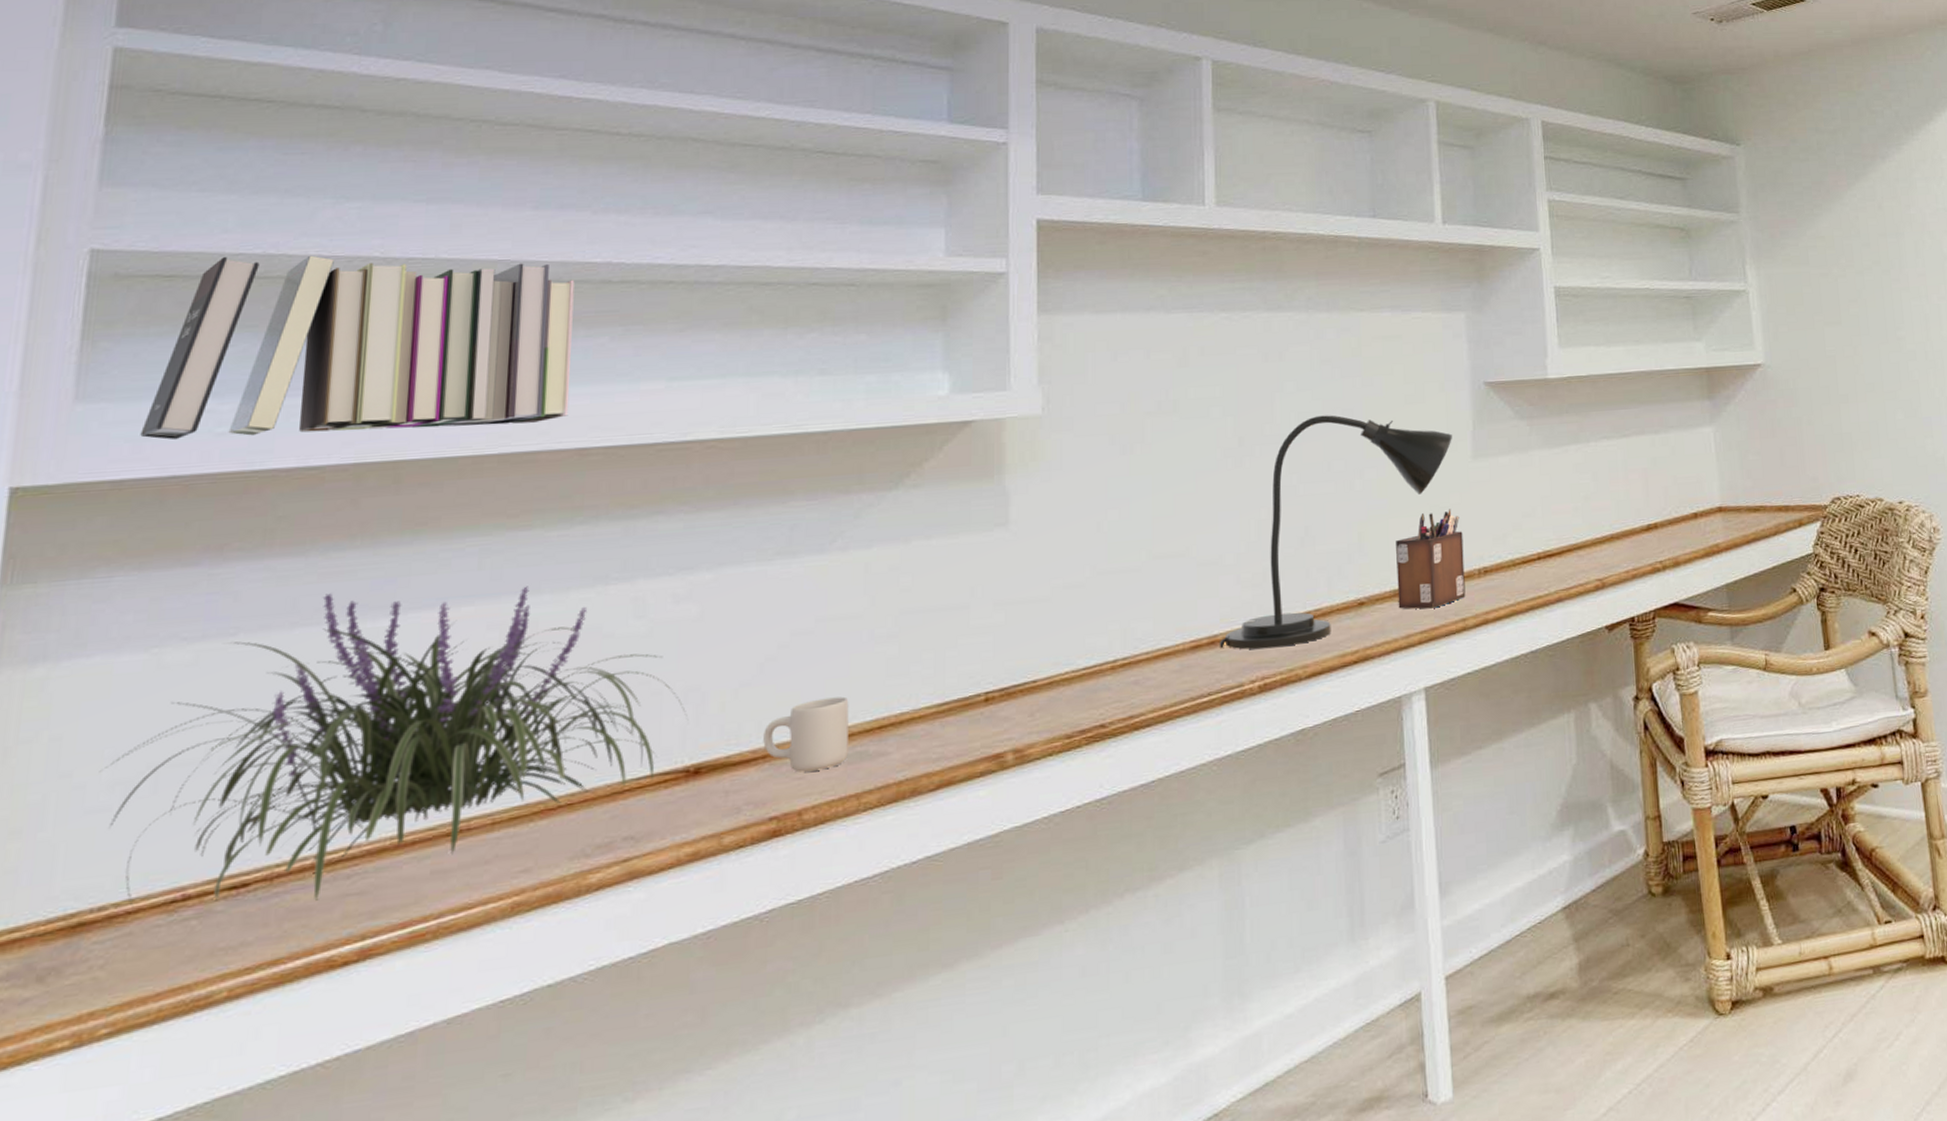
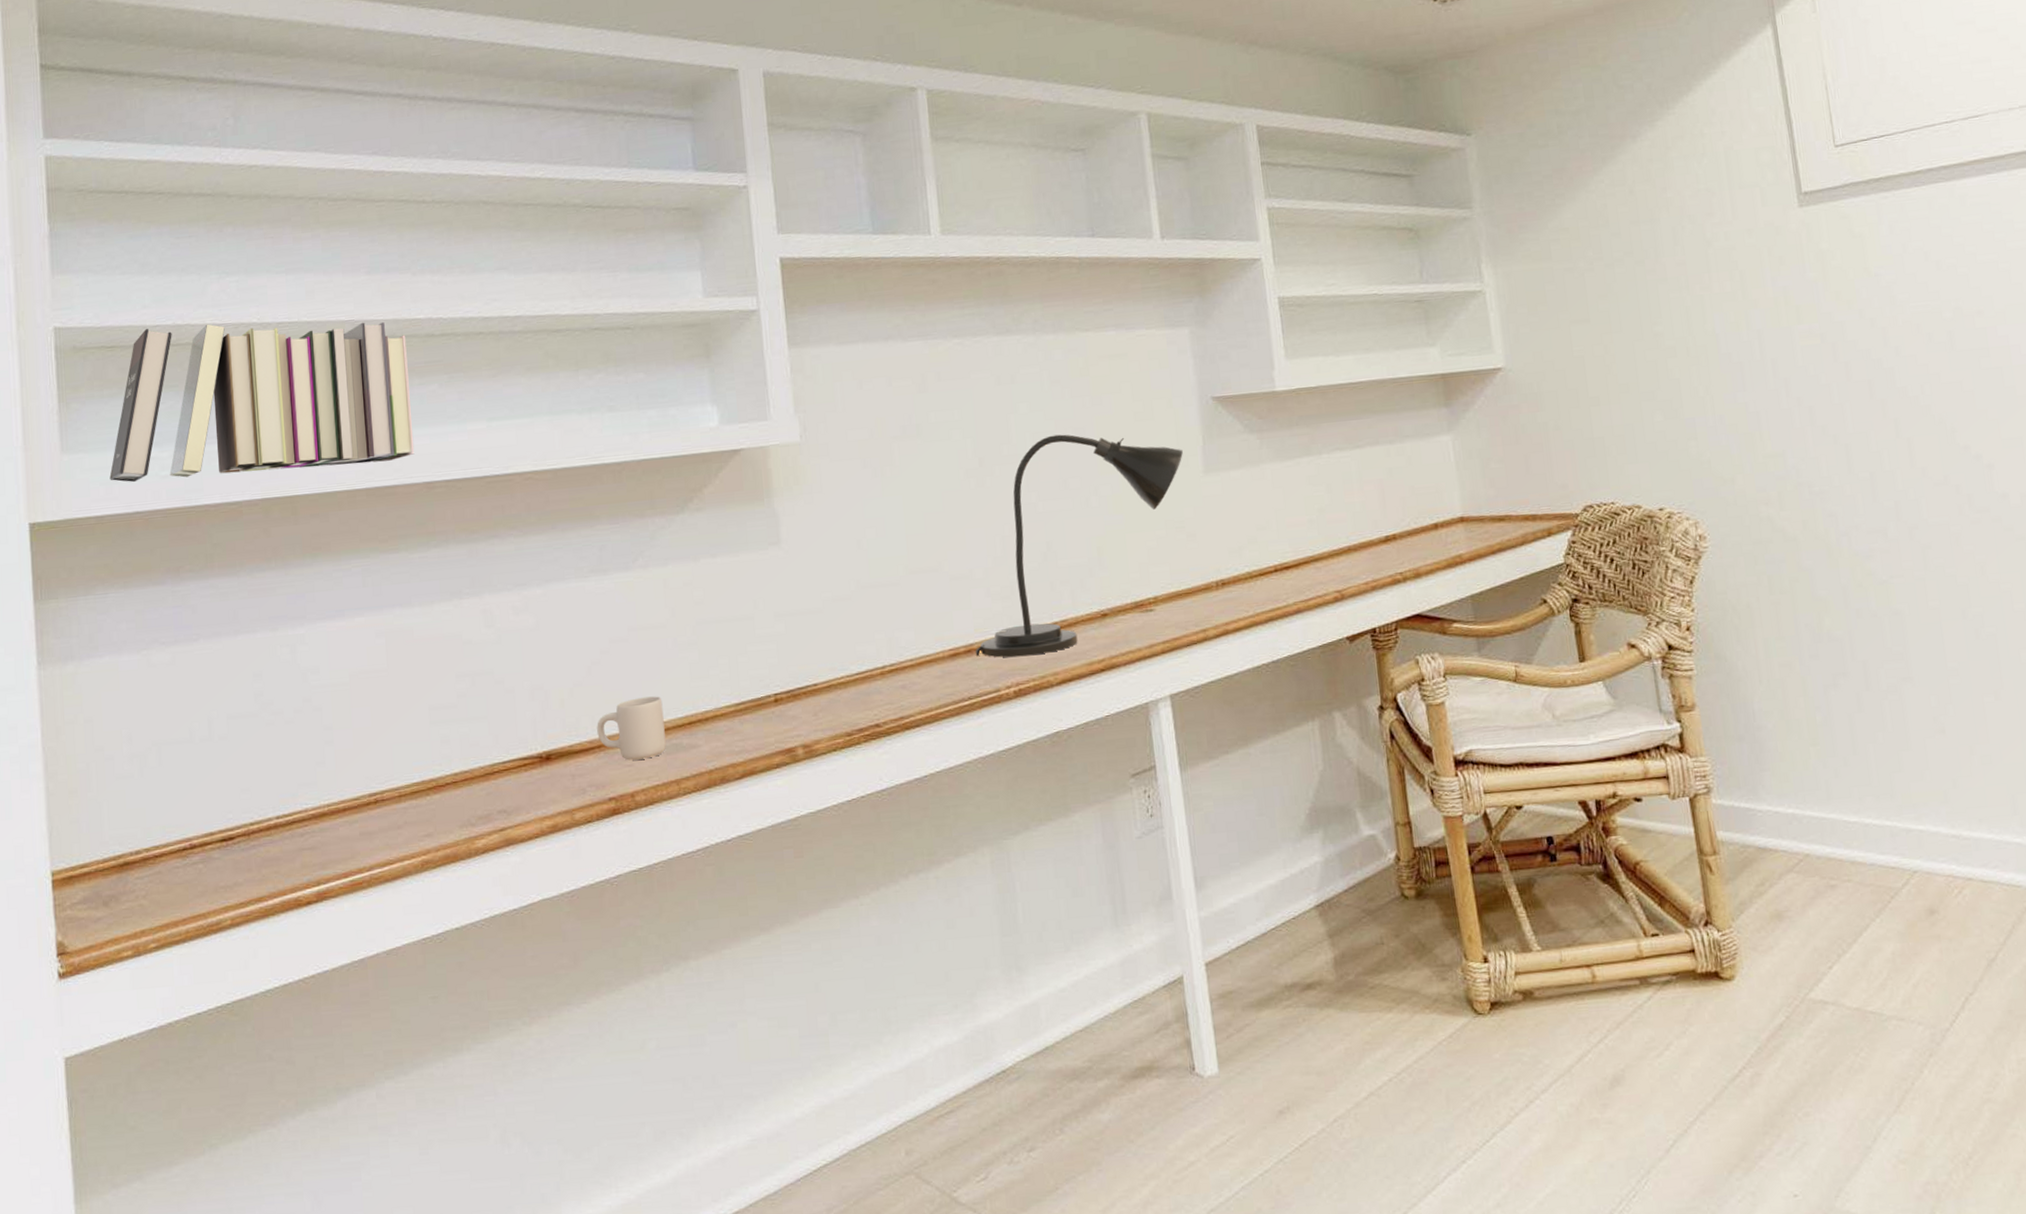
plant: present [99,586,689,909] -> none [121,600,537,854]
desk organizer: present [1396,509,1466,609] -> none [1134,523,1205,620]

